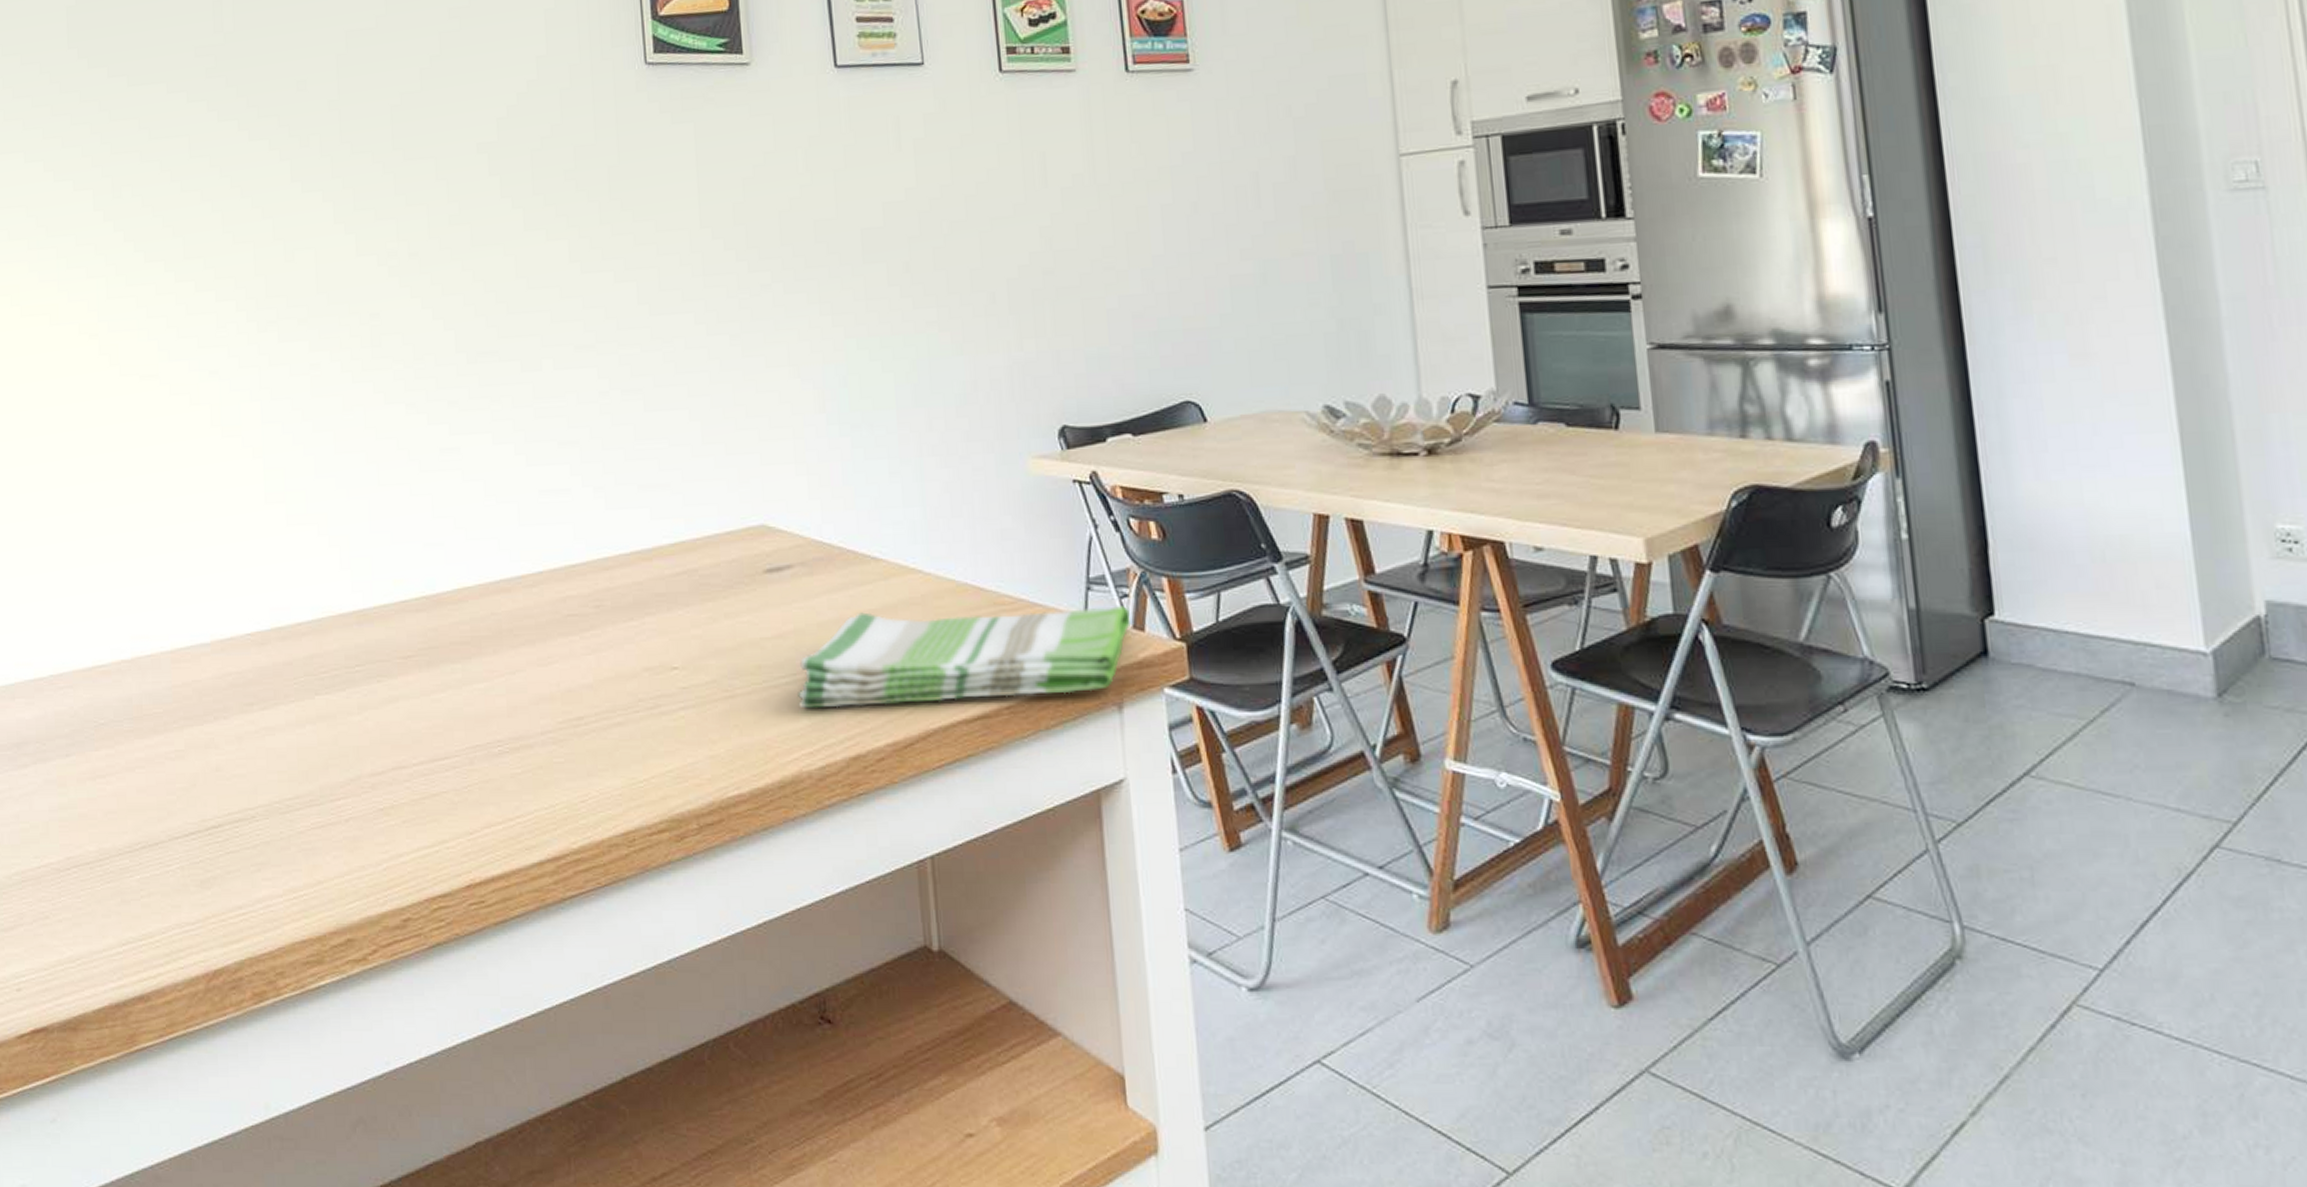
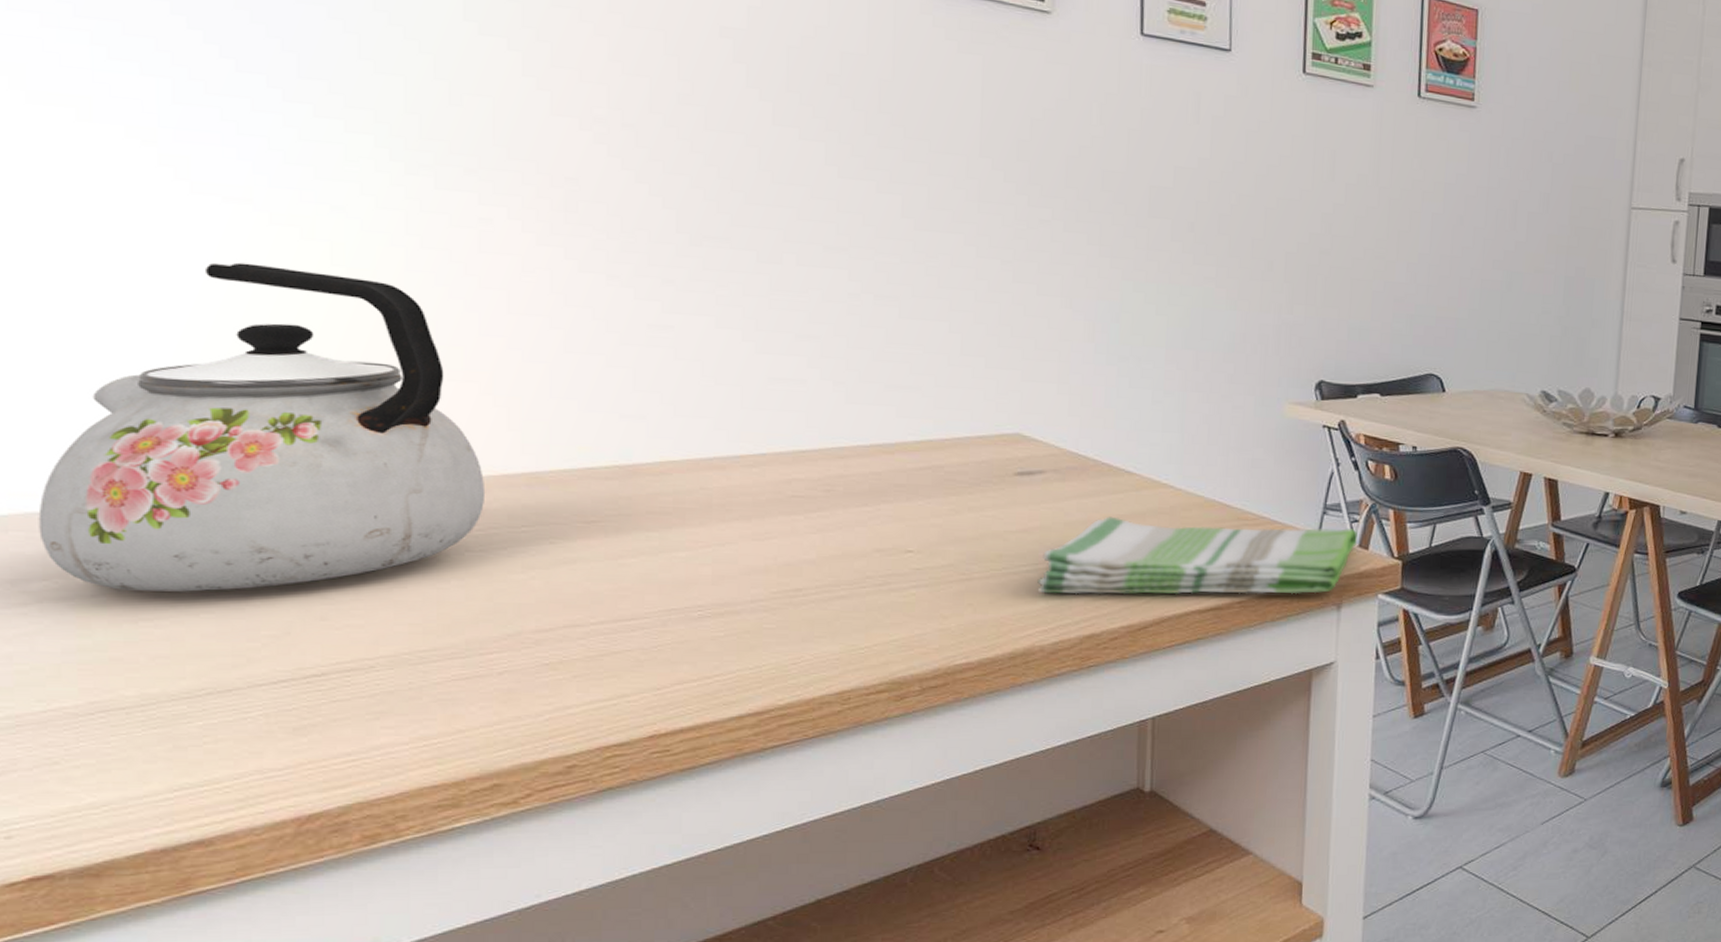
kettle: none [33,433,328,749] -> present [38,262,486,592]

